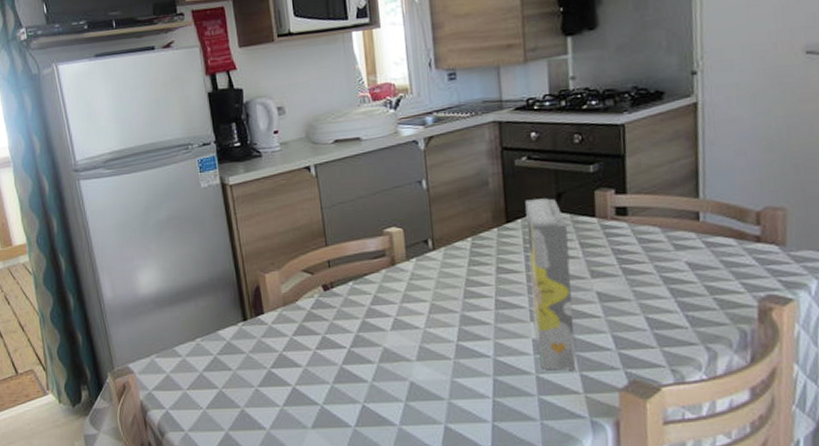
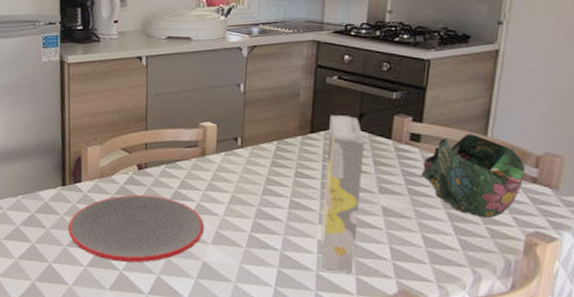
plate: none [255,316,407,396] -> present [67,194,205,263]
decorative bowl: none [633,198,746,288] -> present [421,133,525,218]

